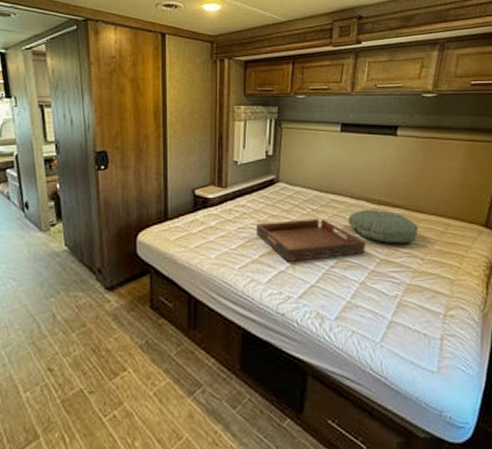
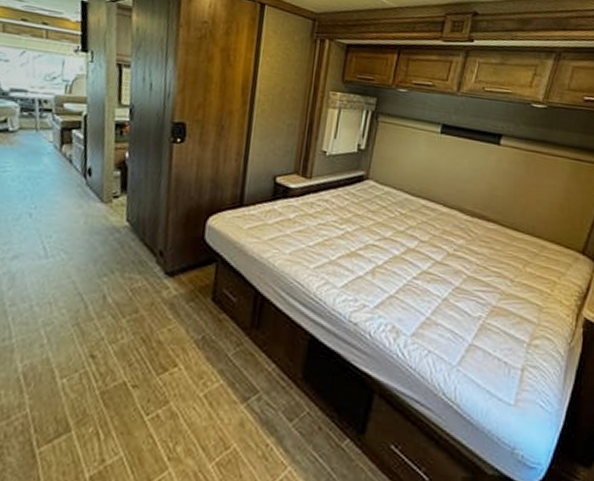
serving tray: present [255,219,366,262] -> none [336,221,453,269]
pillow: present [348,210,419,243] -> none [437,220,511,262]

